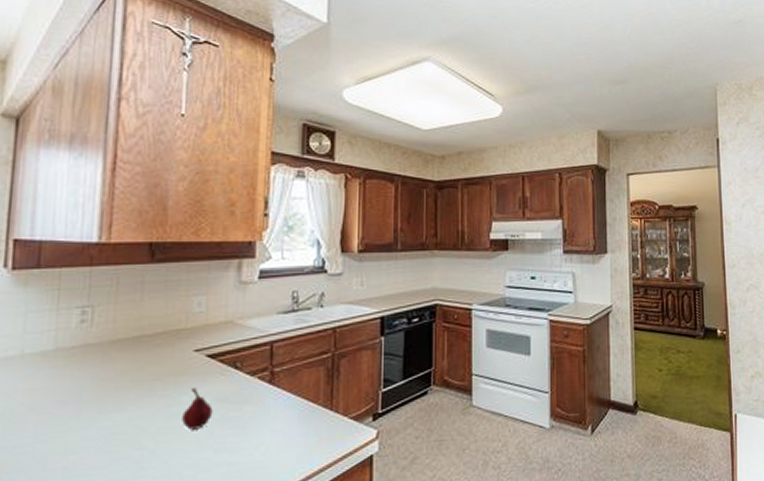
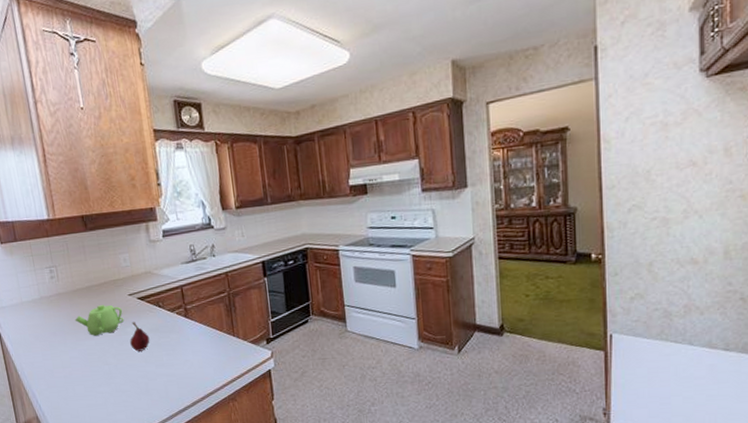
teapot: none [103,363,181,407] -> present [75,305,124,336]

